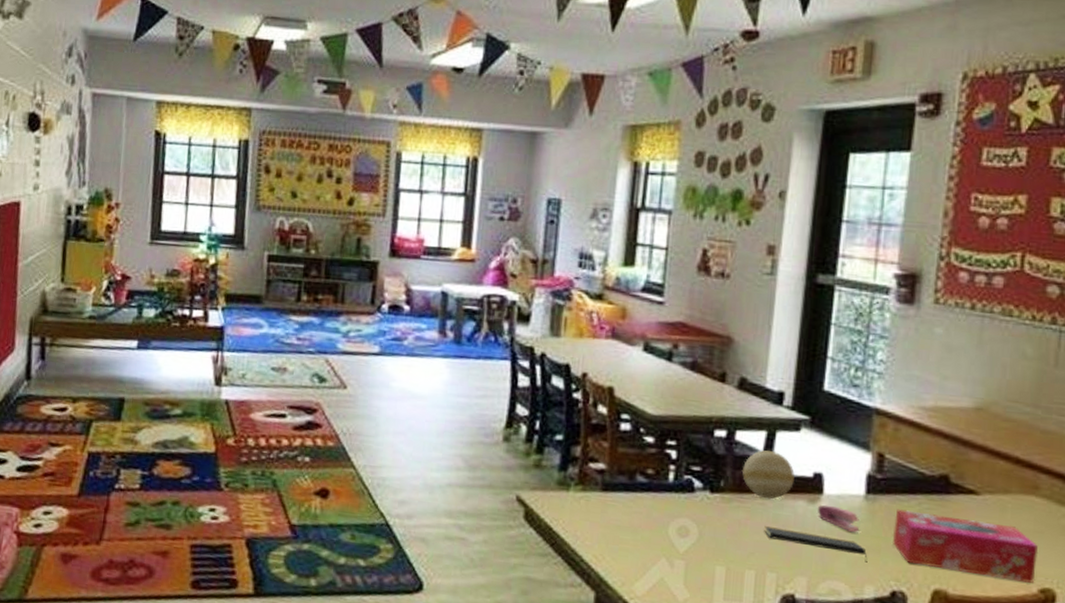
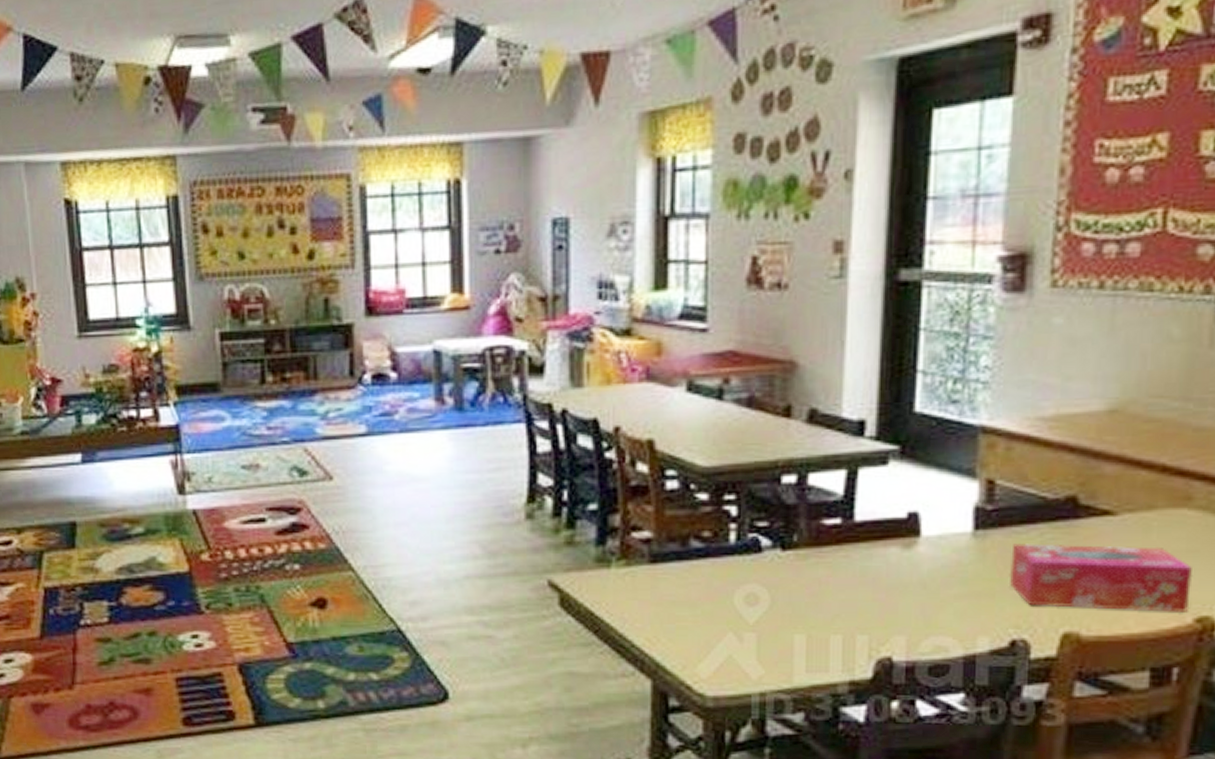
decorative ball: present [741,450,795,499] -> none [818,493,884,550]
notepad: present [764,525,867,562] -> none [850,581,978,611]
stapler: present [818,505,860,533] -> none [915,548,968,578]

